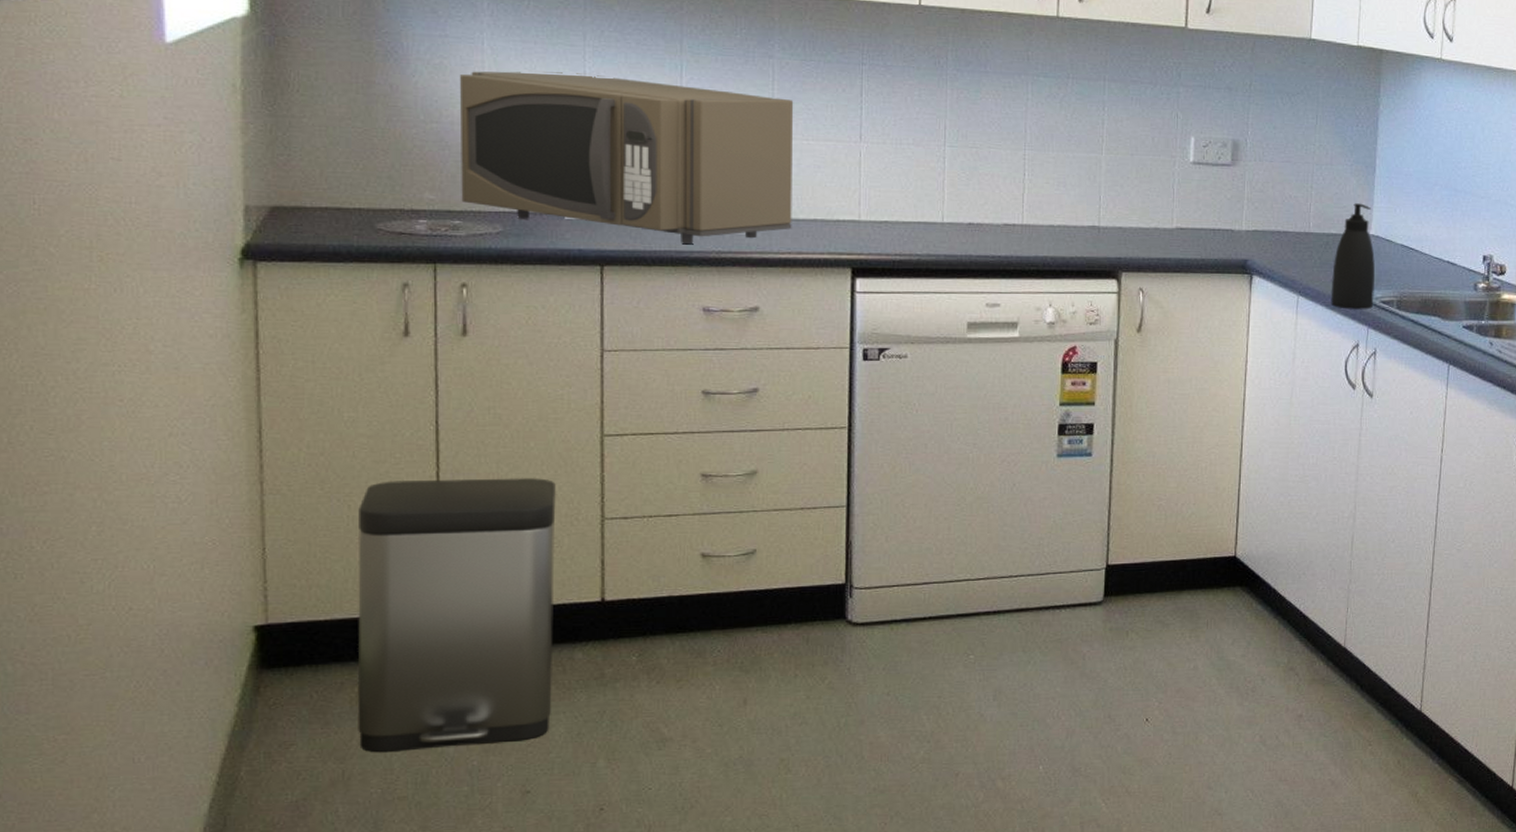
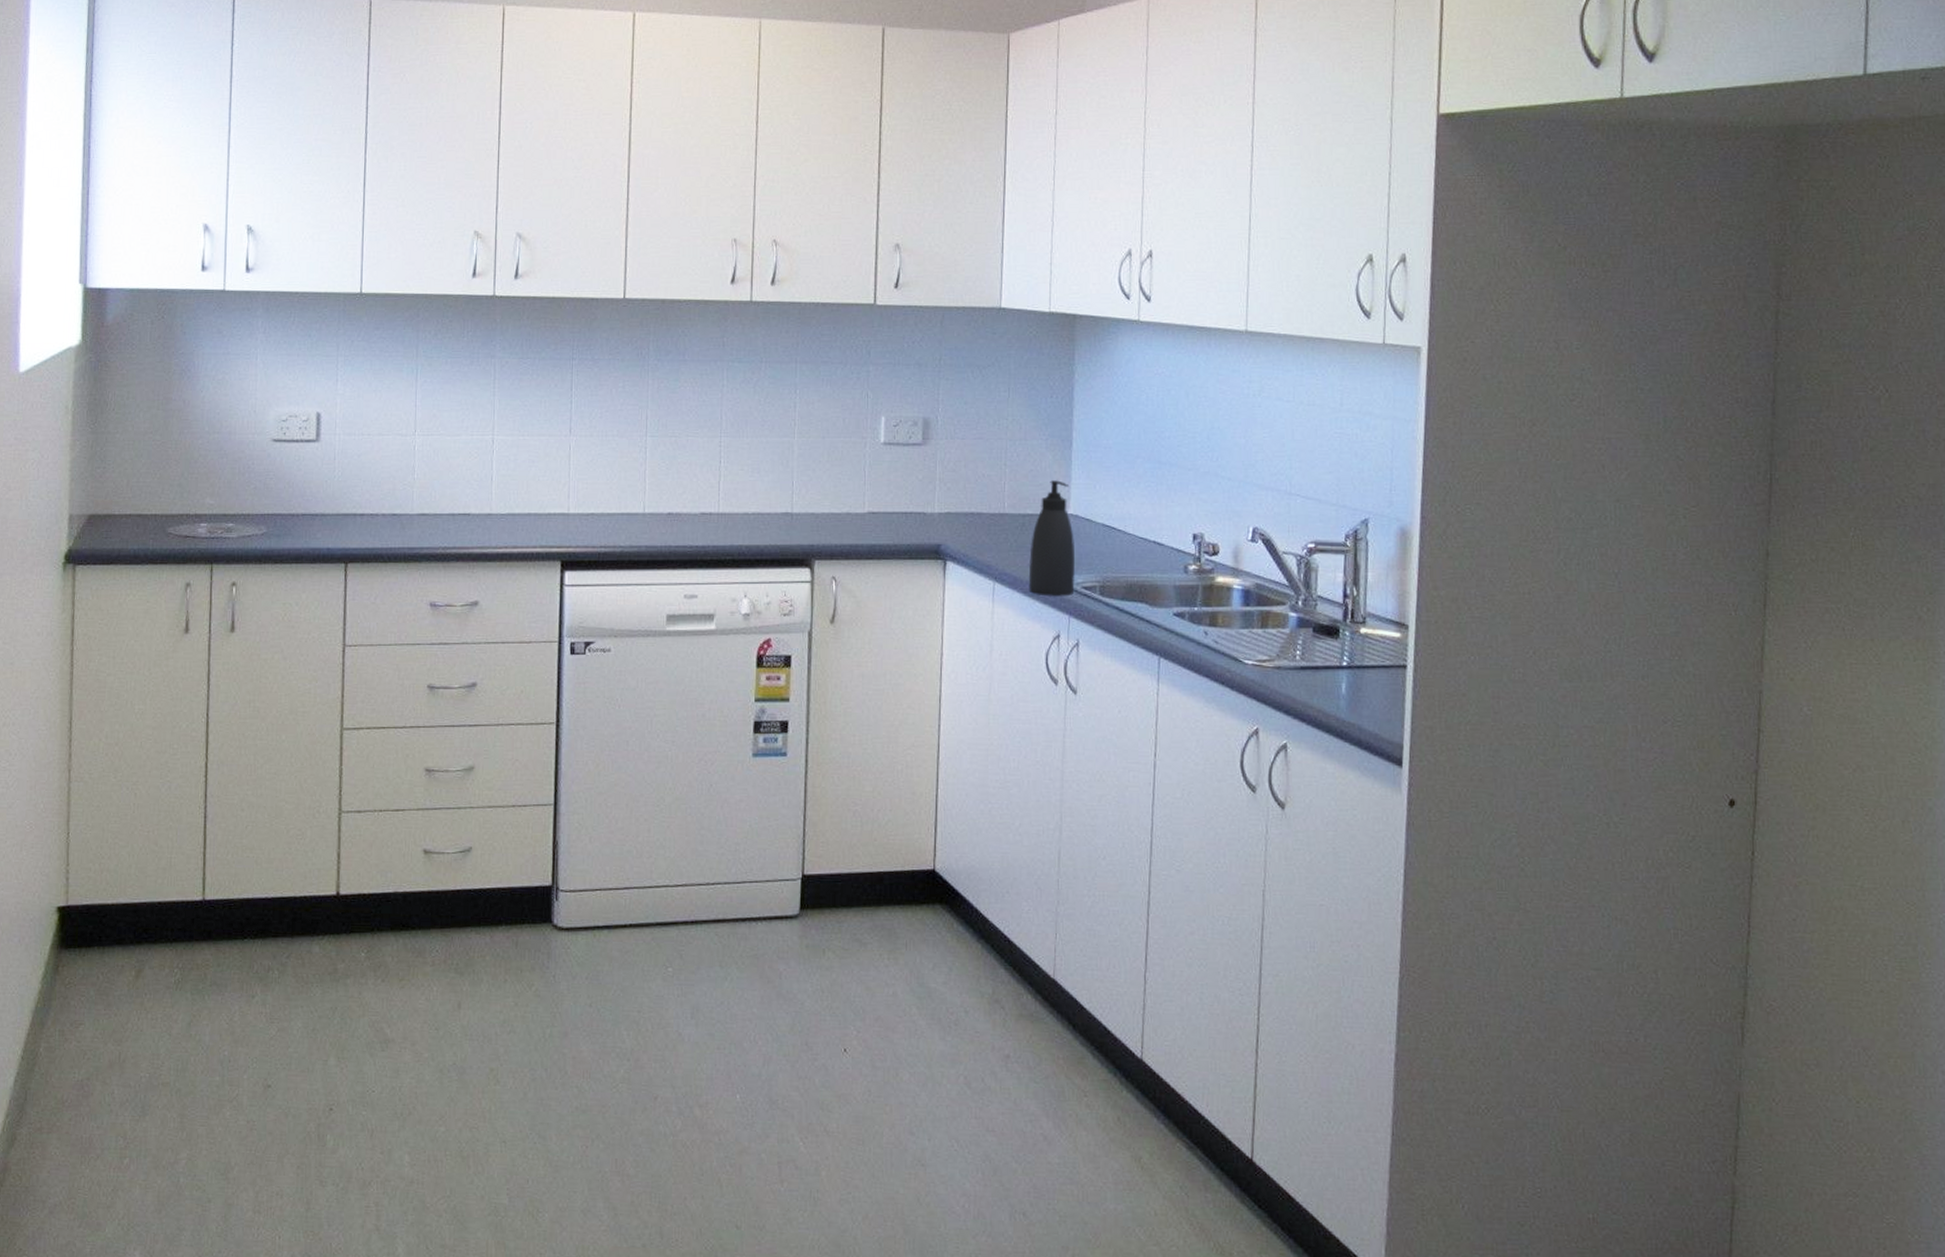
pedal bin: present [357,478,556,752] -> none [133,769,302,1037]
microwave: present [460,71,794,244] -> none [234,381,512,540]

